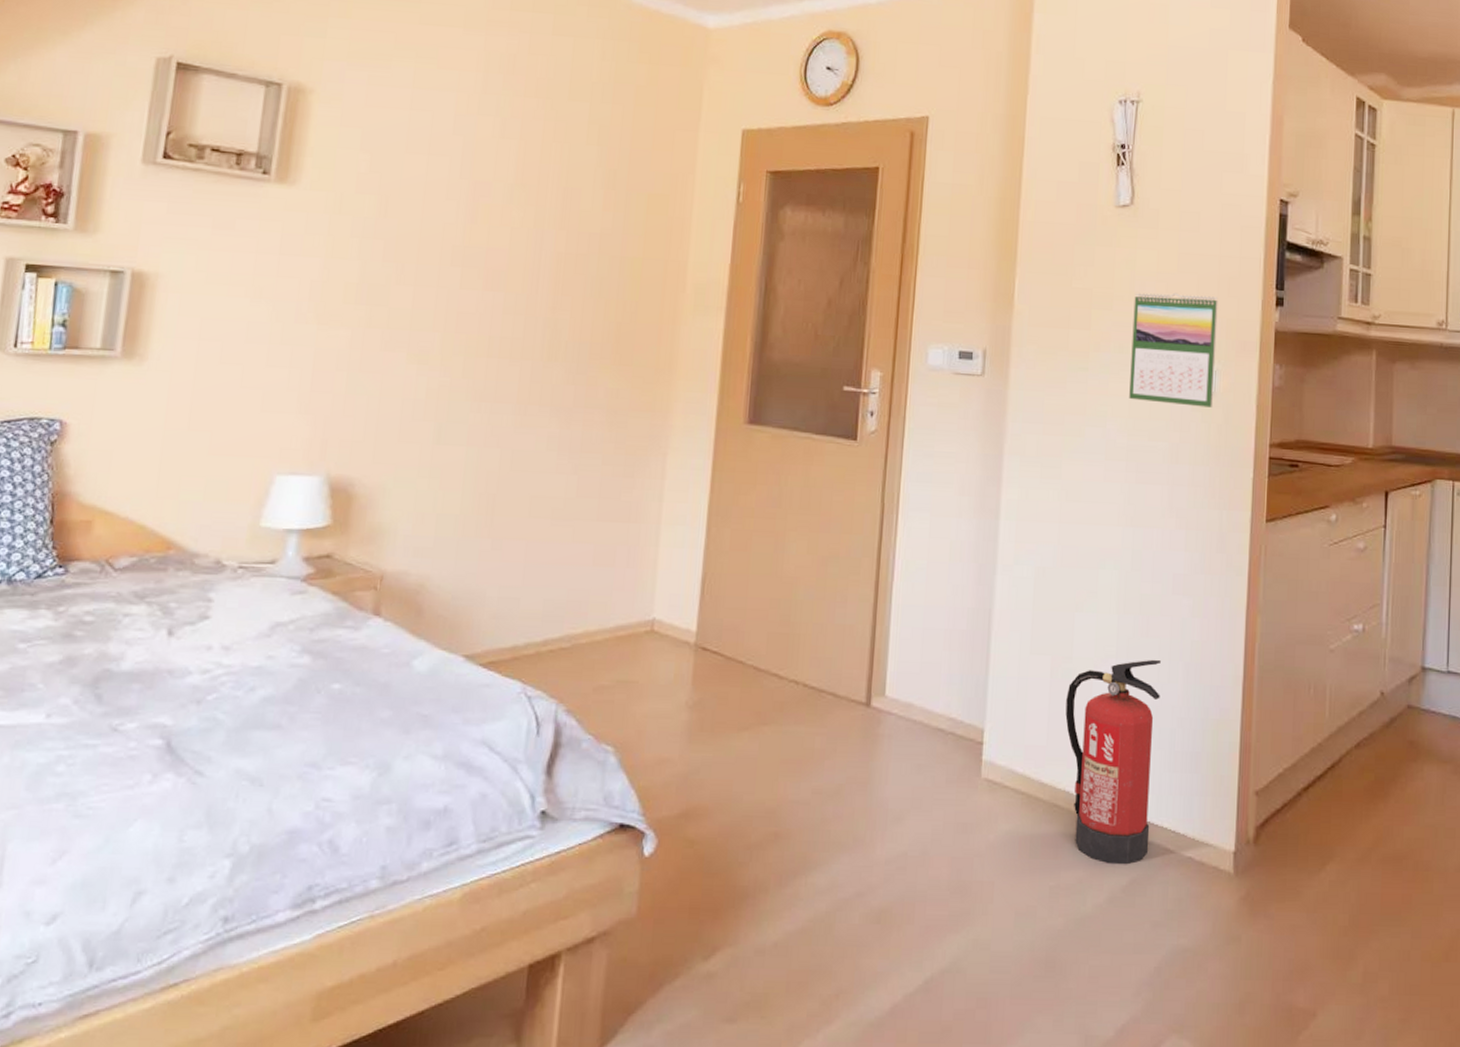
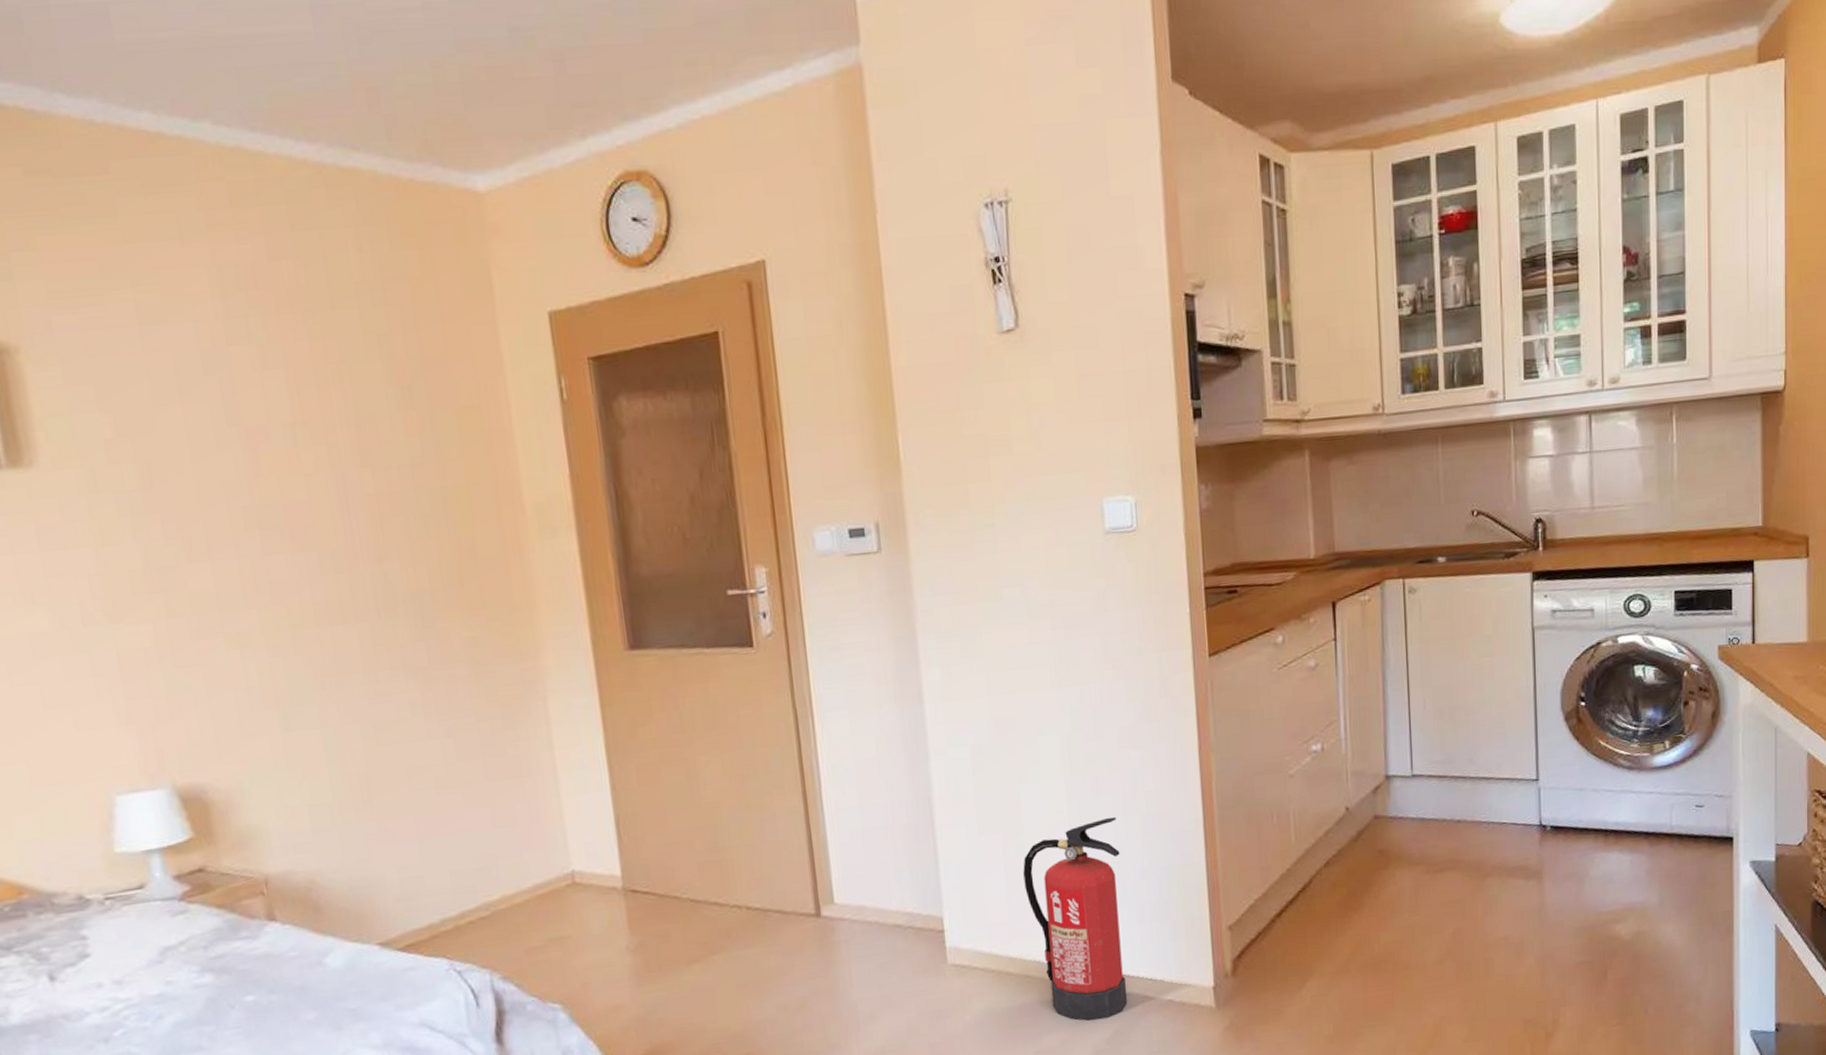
calendar: present [1129,293,1218,408] -> none [1035,419,1137,551]

